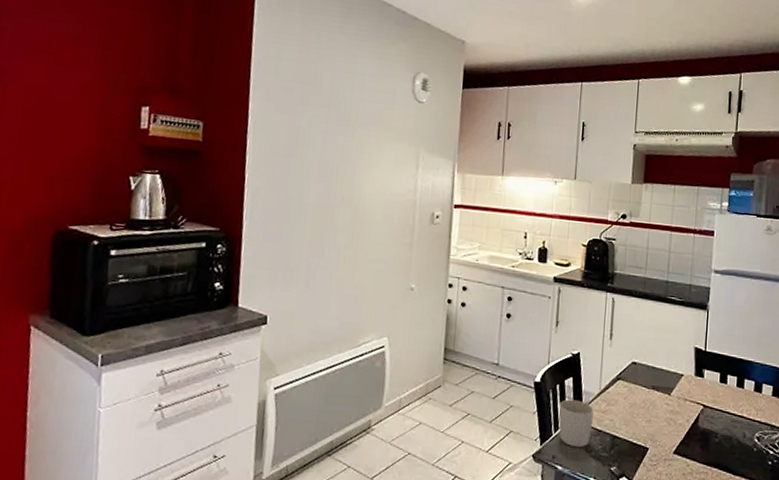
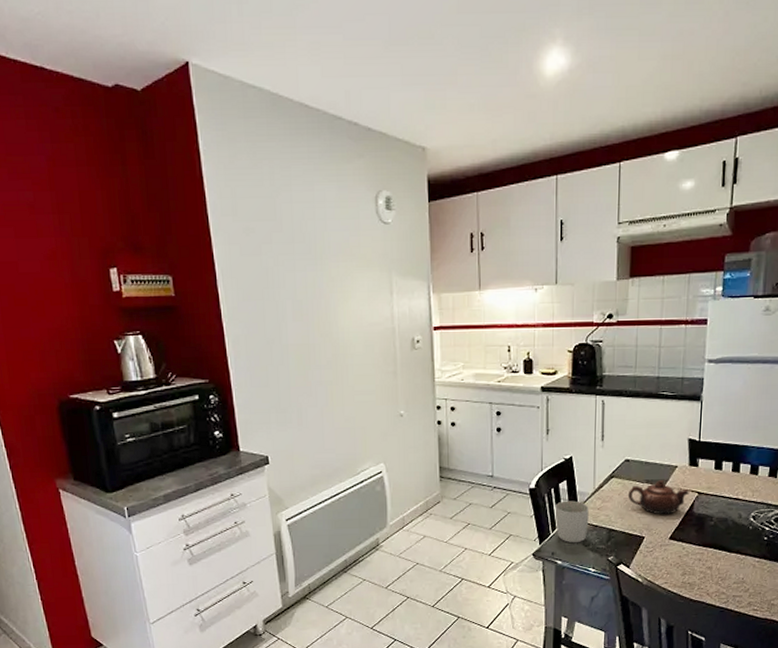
teapot: none [634,388,694,426] -> present [628,480,689,515]

